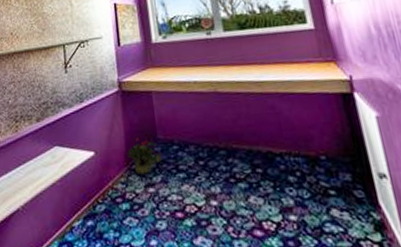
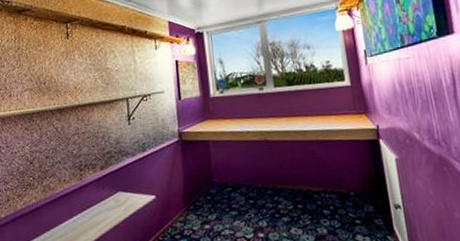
potted plant: present [127,138,162,175] -> none [185,182,217,214]

